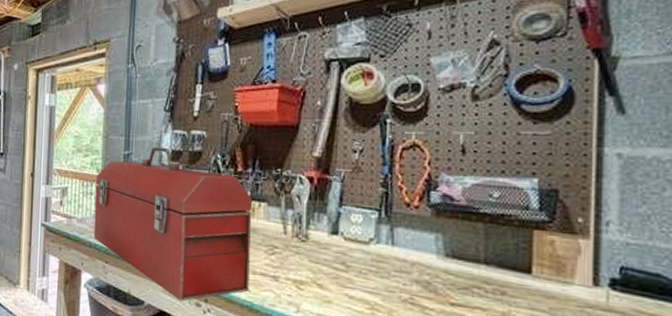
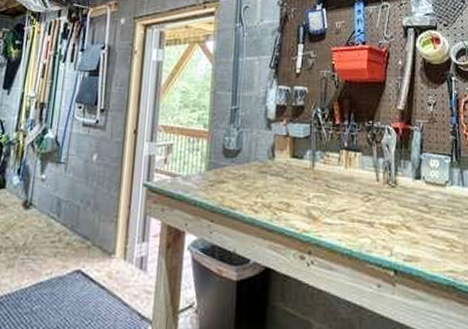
toolbox: present [93,147,252,302] -> none [199,102,348,256]

